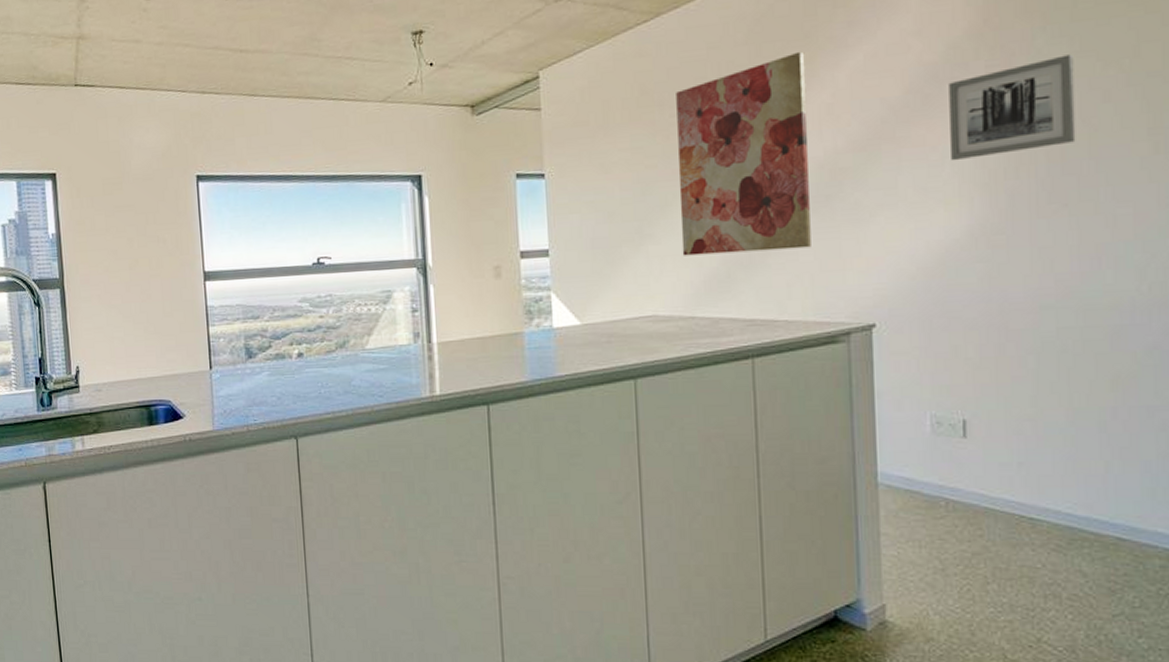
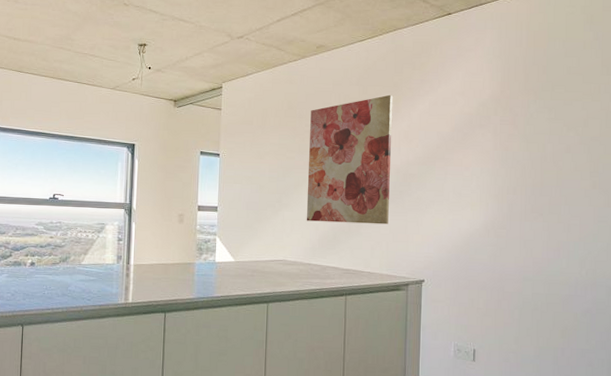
wall art: present [949,54,1076,161] -> none [477,120,551,178]

